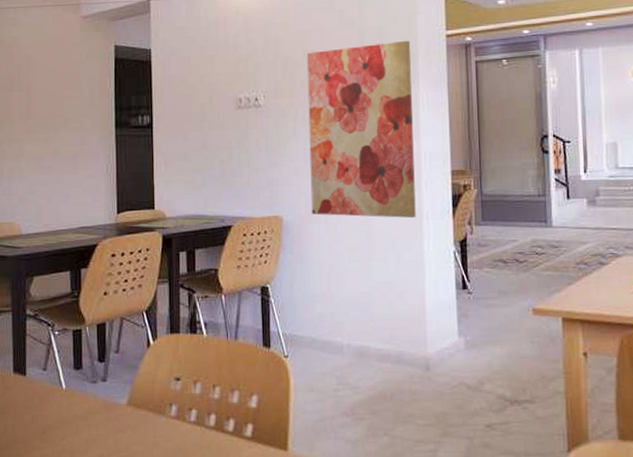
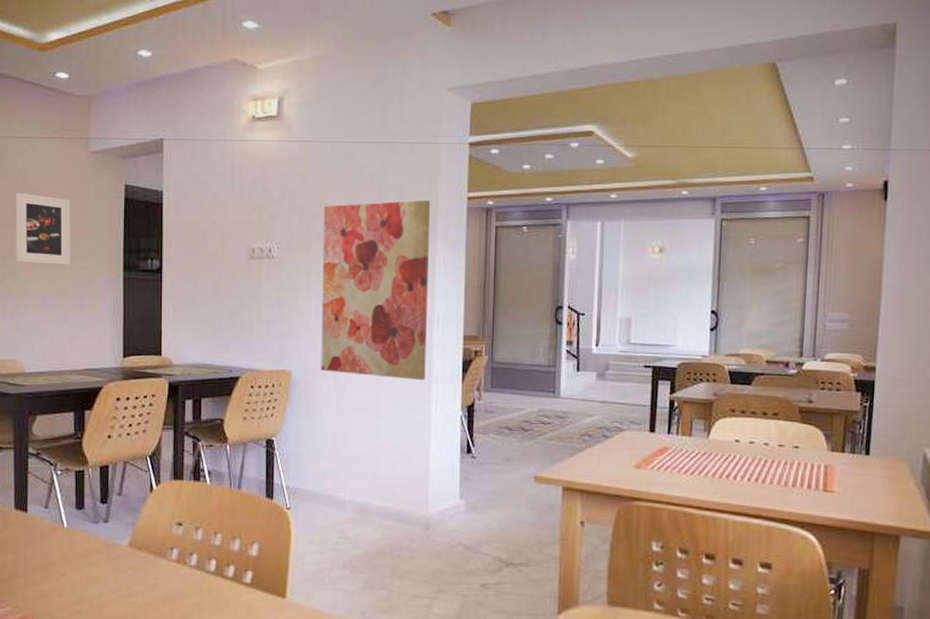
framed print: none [10,59,64,127] -> present [15,192,71,265]

